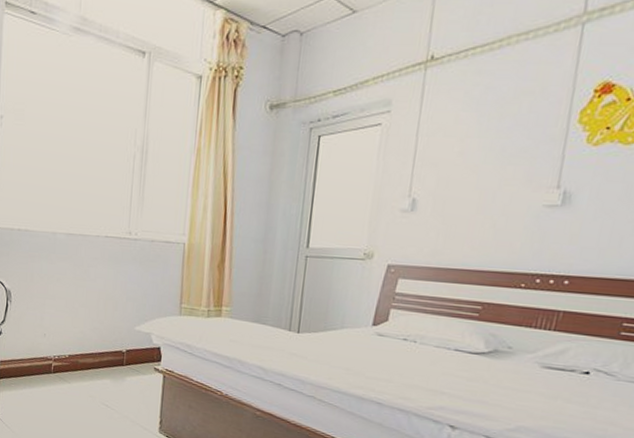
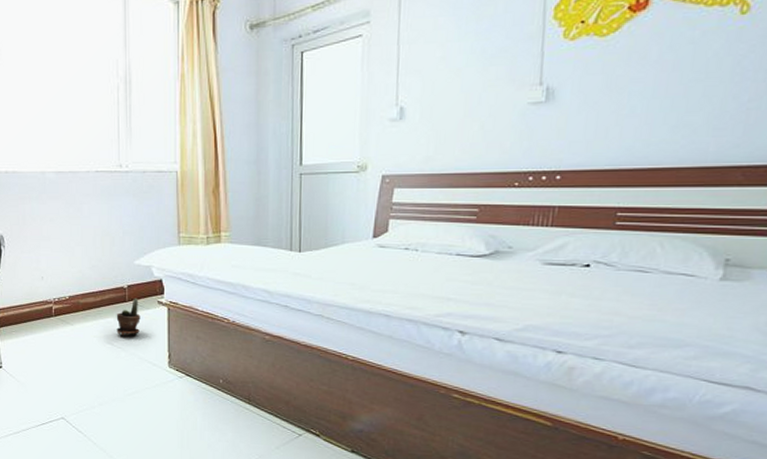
potted plant: none [111,362,136,399] -> present [116,298,141,335]

